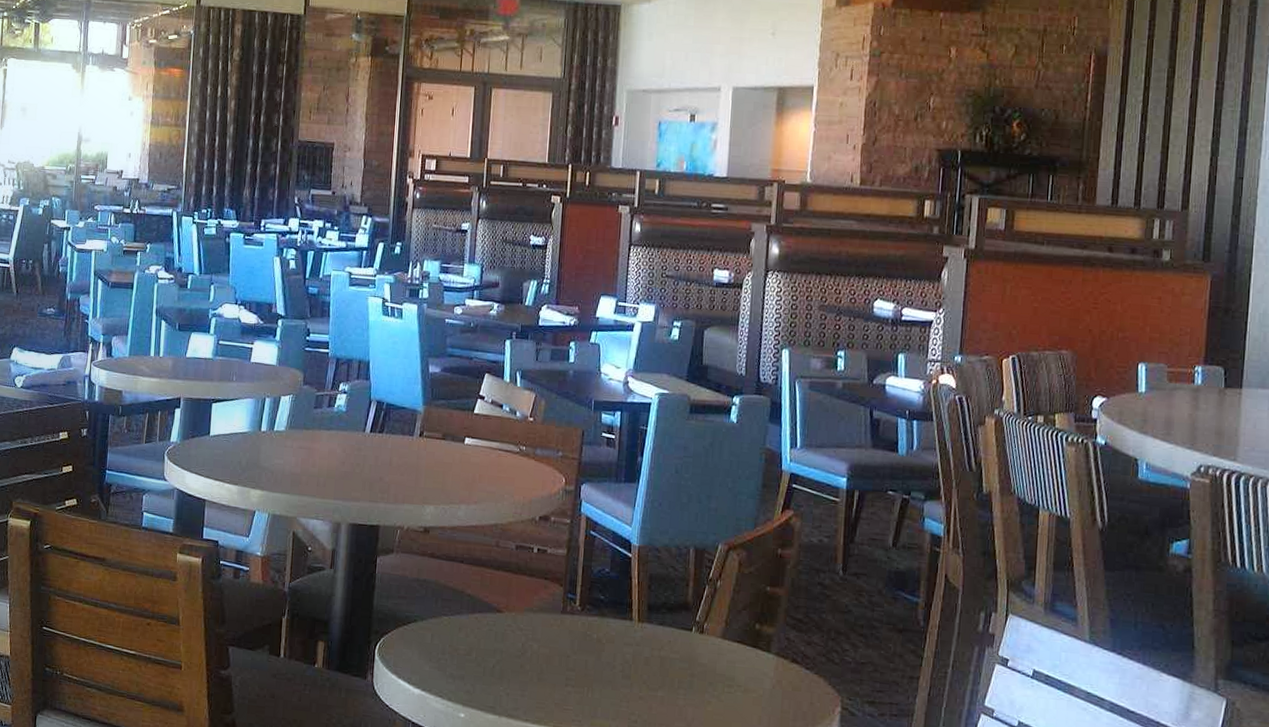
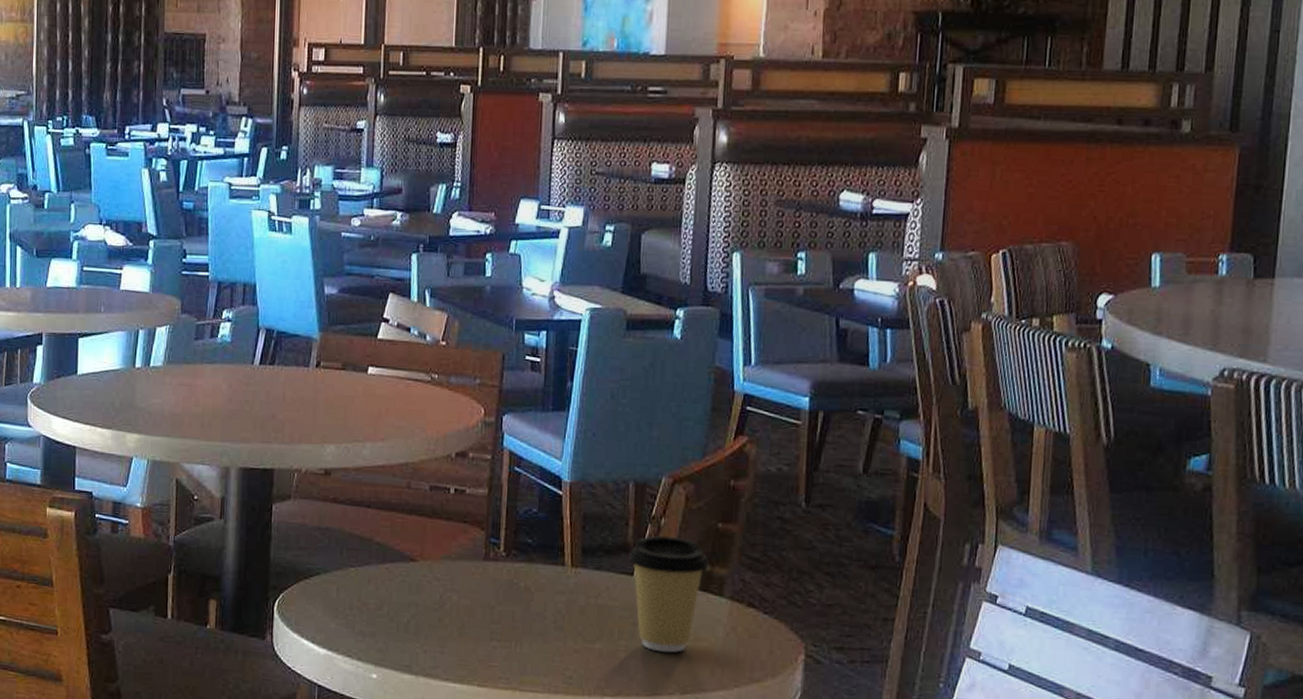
coffee cup: none [688,596,759,702] -> present [628,535,709,653]

